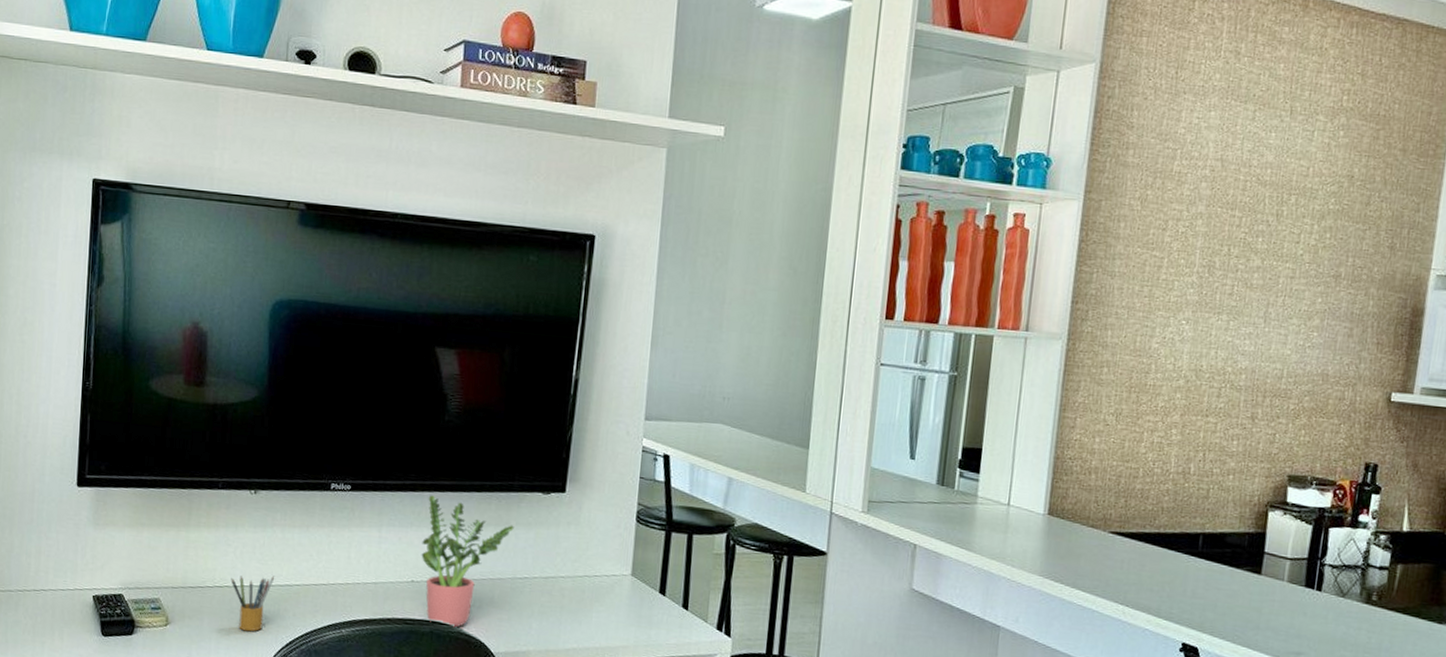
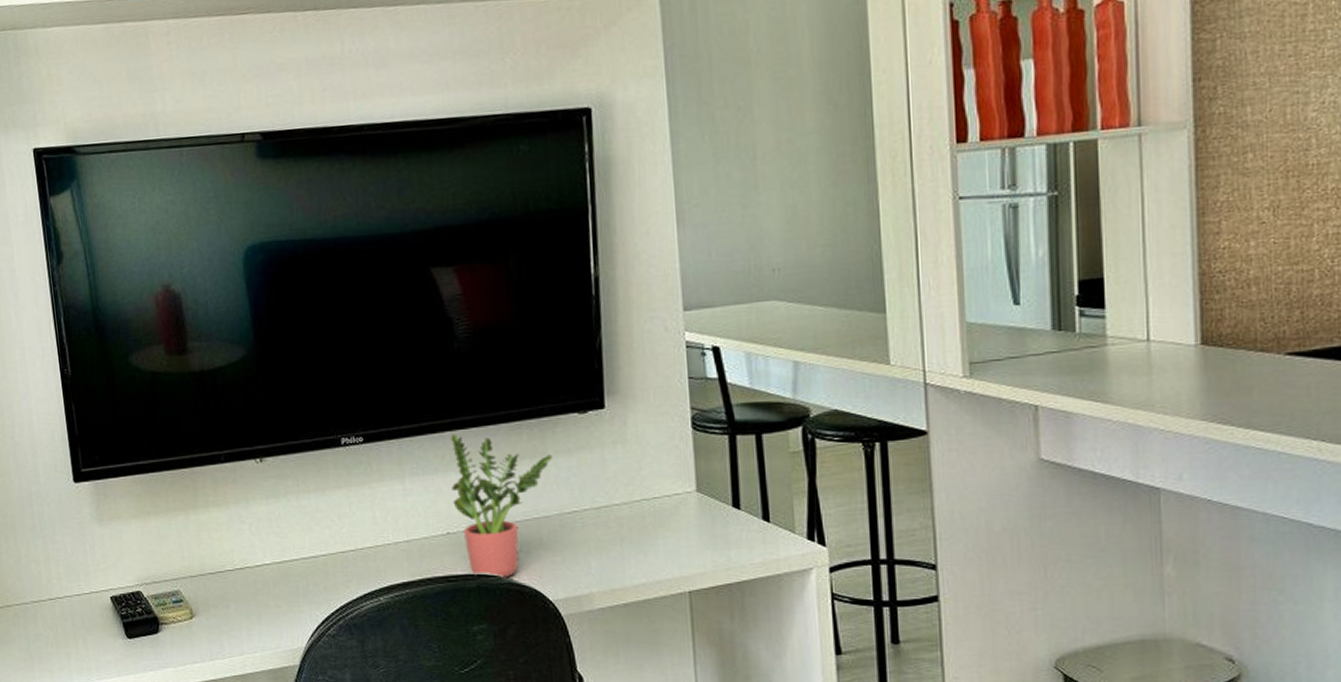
pencil box: present [231,575,275,632] -> none [251,548,298,613]

